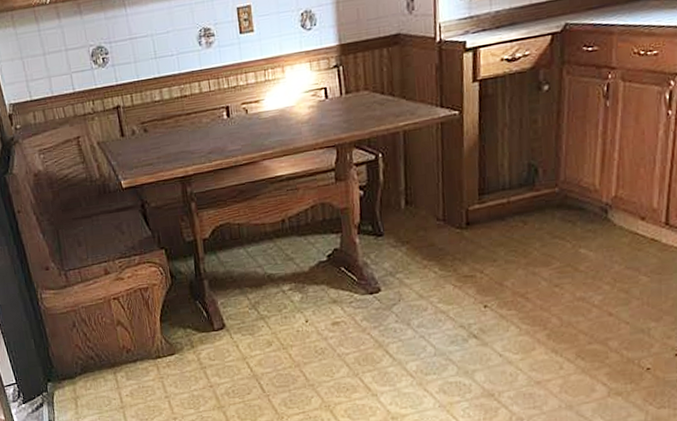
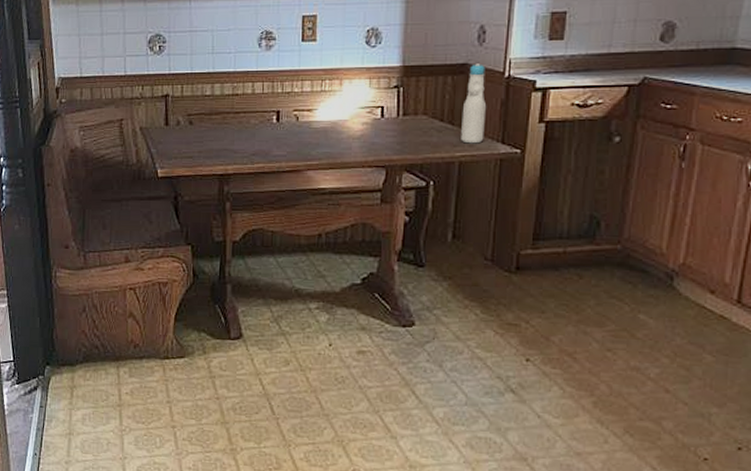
bottle: none [400,32,424,113] -> present [461,63,487,144]

